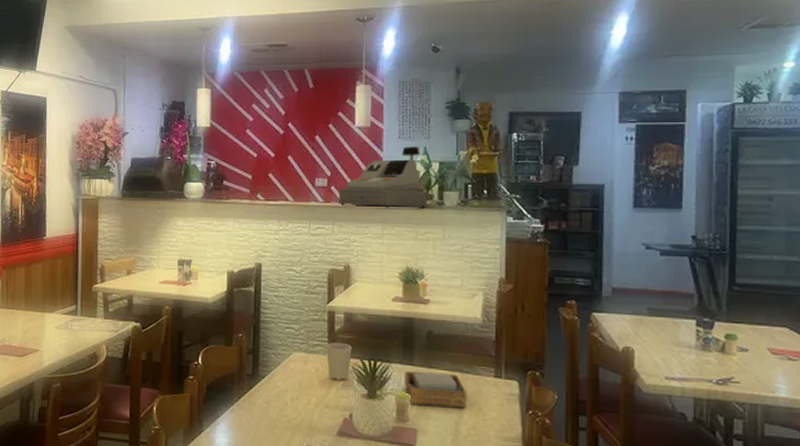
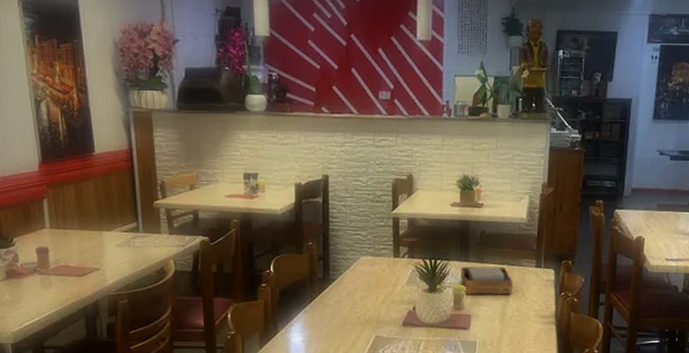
cup: present [326,342,352,381] -> none [392,245,415,279]
cash register: present [339,146,428,209] -> none [402,61,484,121]

